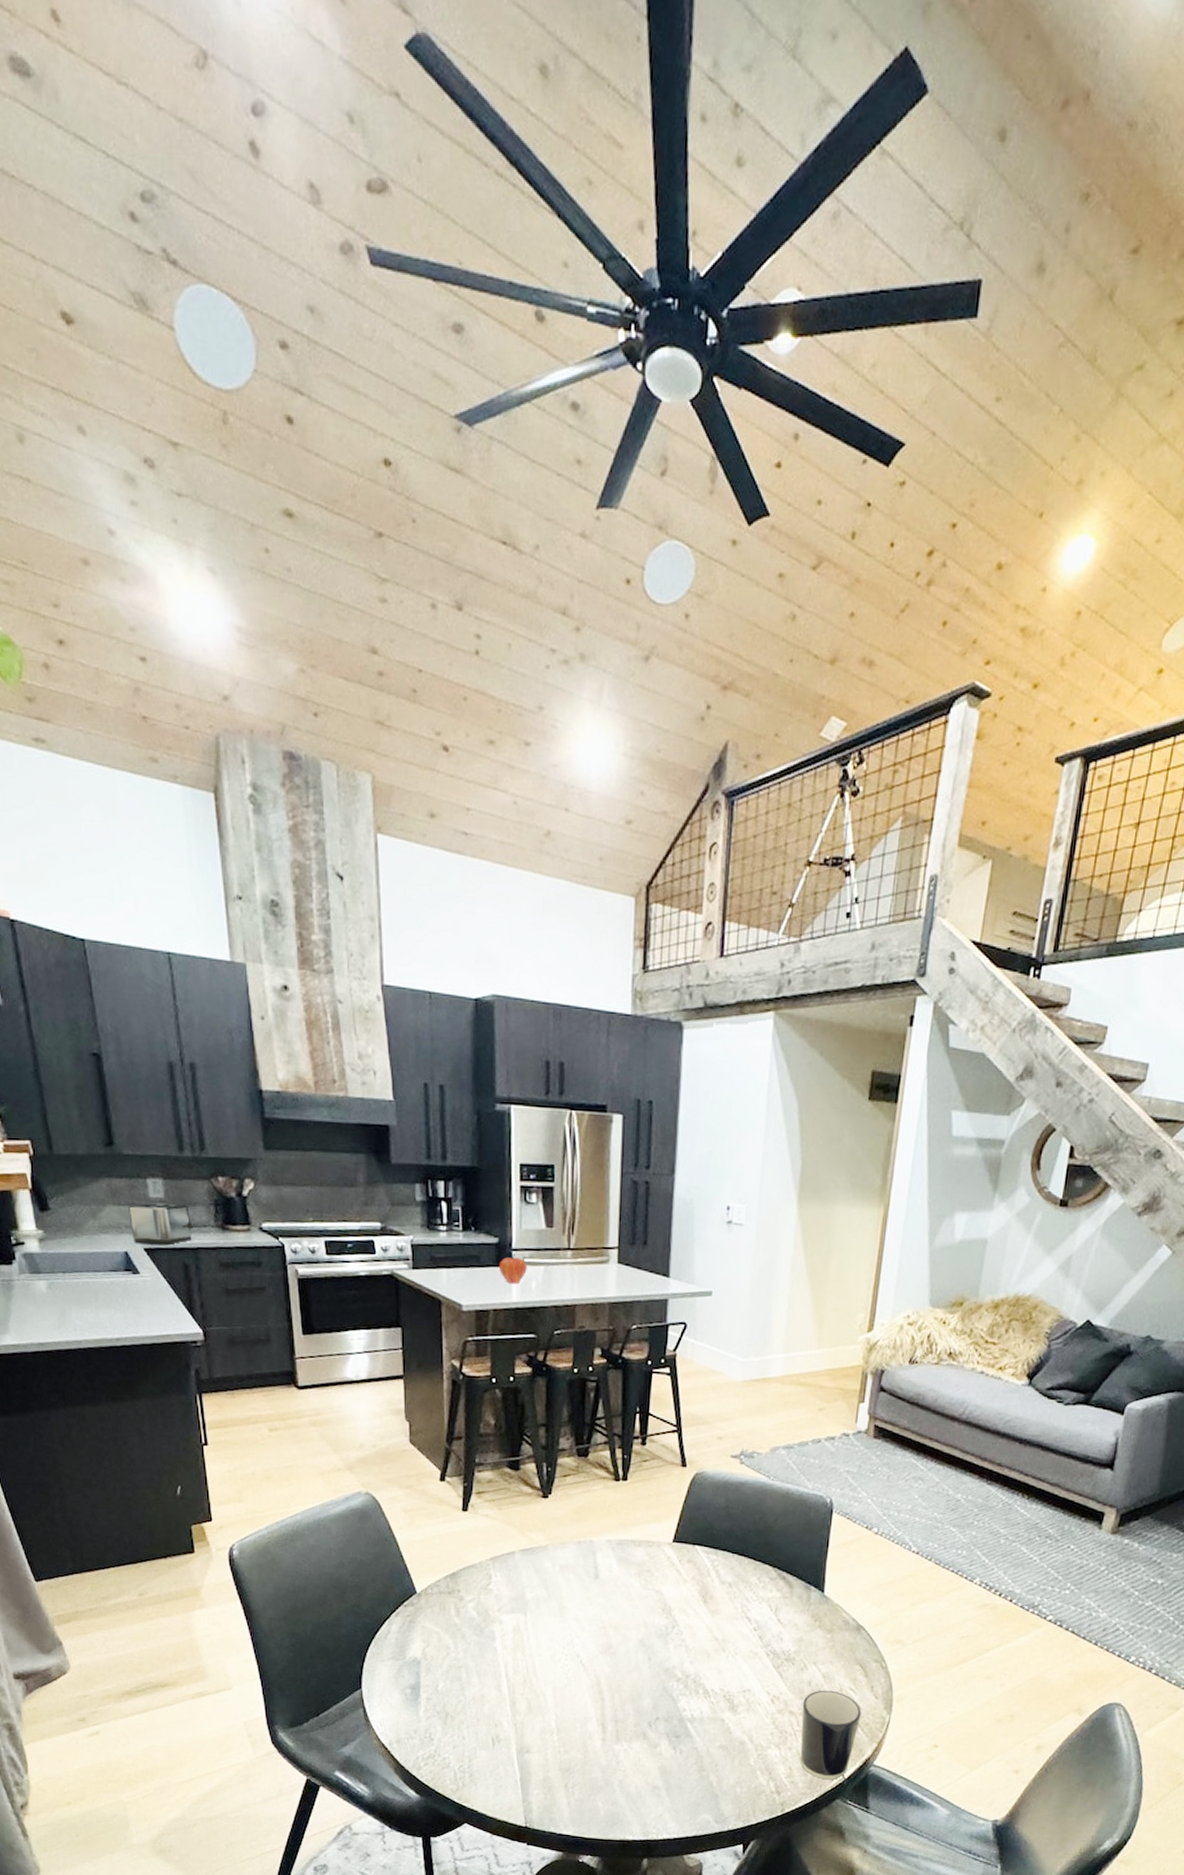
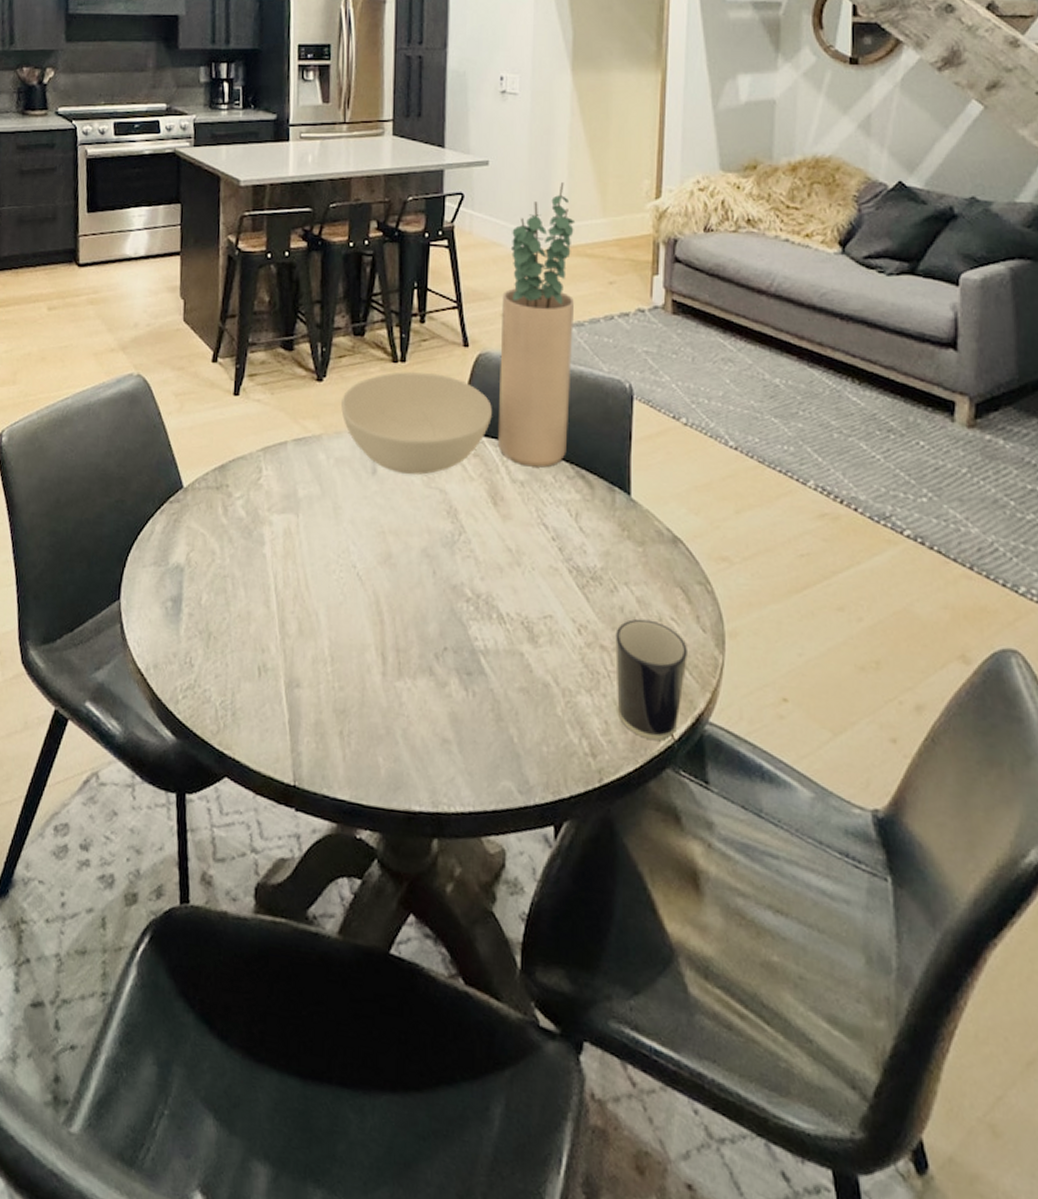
fruit: present [498,1253,527,1284] -> none [276,129,304,159]
bowl: none [566,1489,706,1579] -> present [341,372,492,475]
vase: none [709,1314,792,1571] -> present [497,183,576,468]

